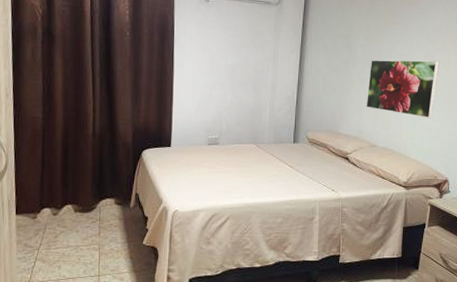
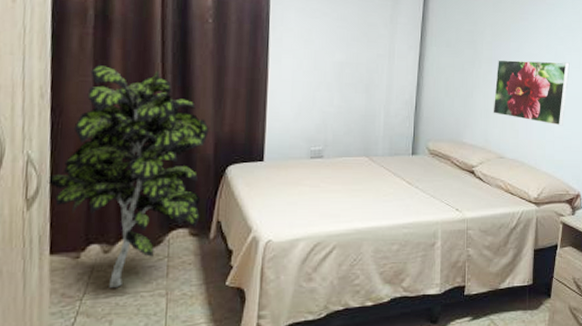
indoor plant: none [12,70,128,242] -> present [47,64,209,288]

